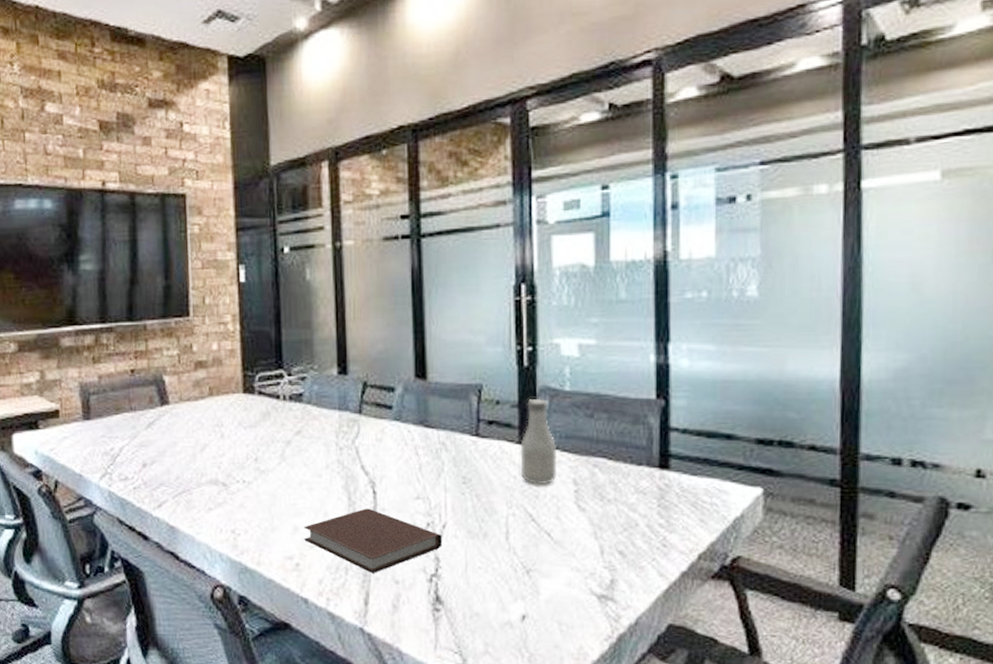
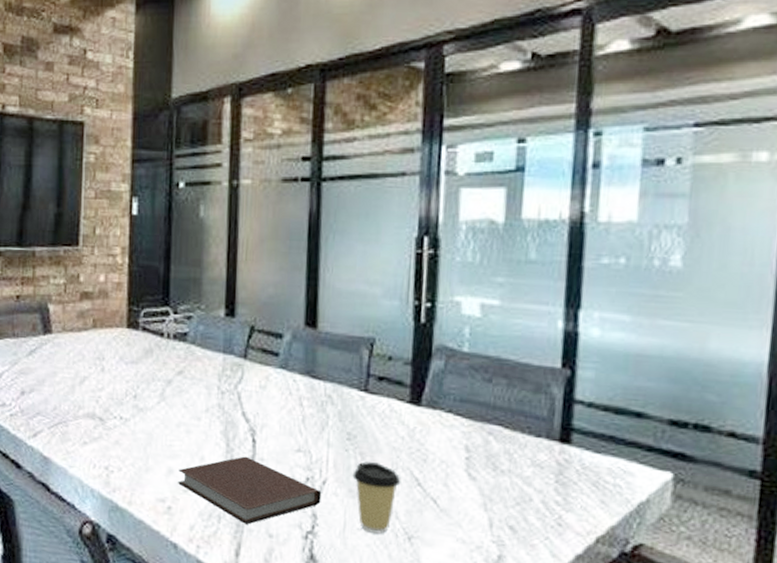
coffee cup: none [470,503,516,570] -> present [352,462,401,534]
bottle: present [520,398,557,485] -> none [408,357,450,450]

